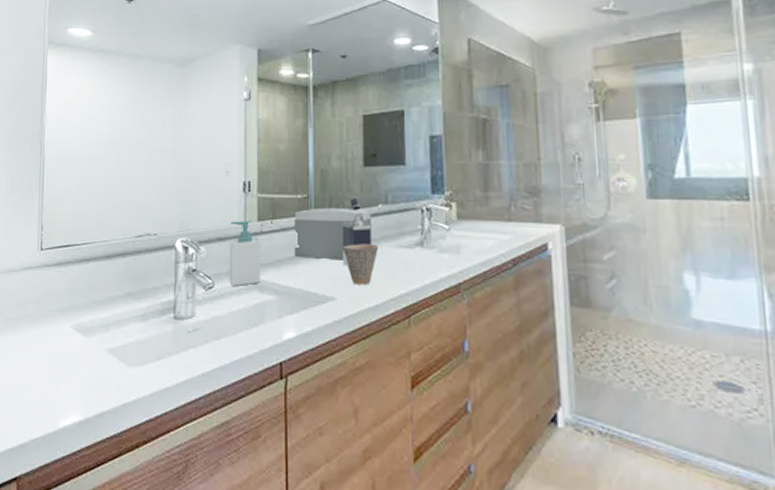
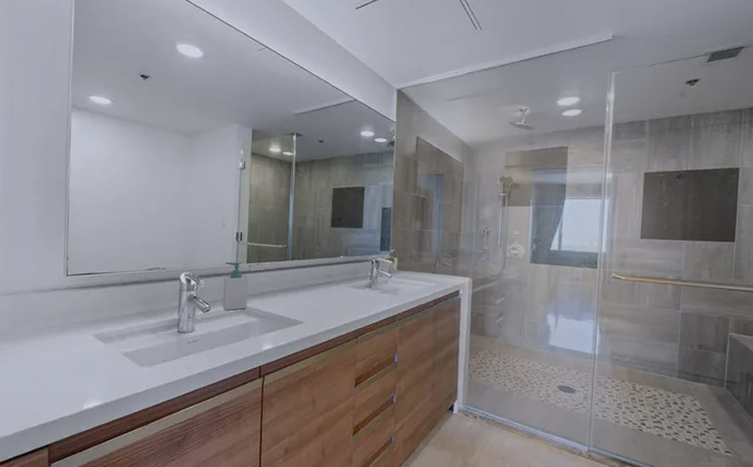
battery: present [293,207,372,260] -> none [274,255,334,295]
perfume bottle: present [342,197,372,267] -> none [311,249,334,300]
cup: present [342,244,378,285] -> none [311,283,338,314]

